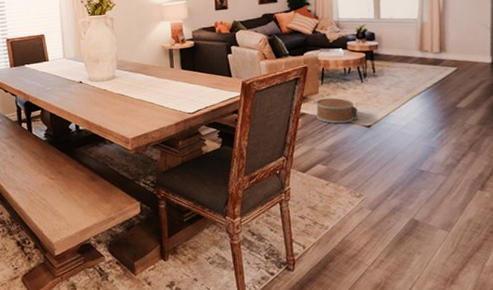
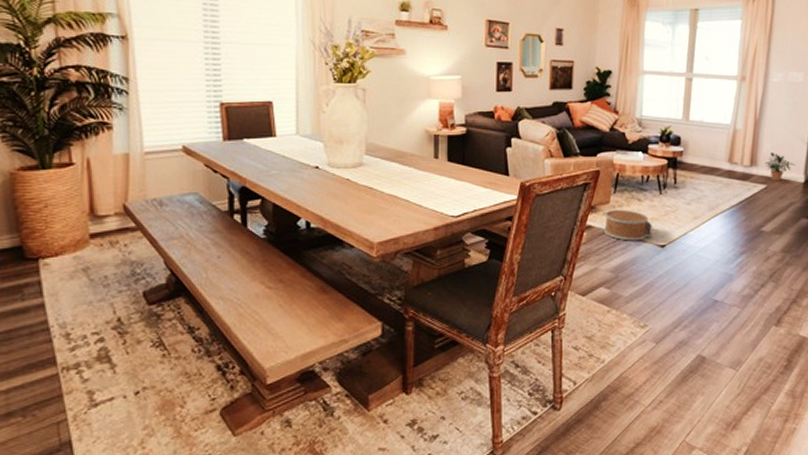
potted plant: none [453,39,482,63] -> present [765,152,796,181]

